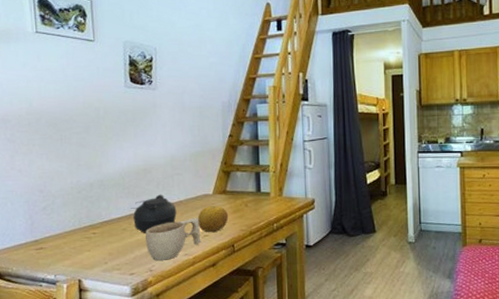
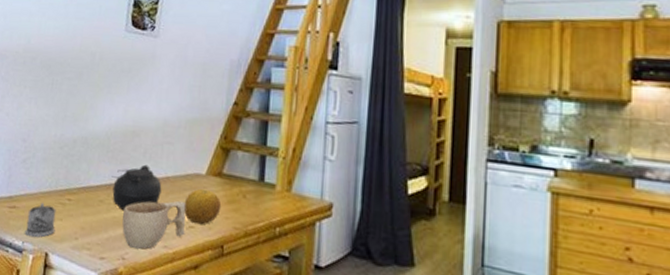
tea glass holder: none [55,239,85,270] -> present [24,202,57,238]

